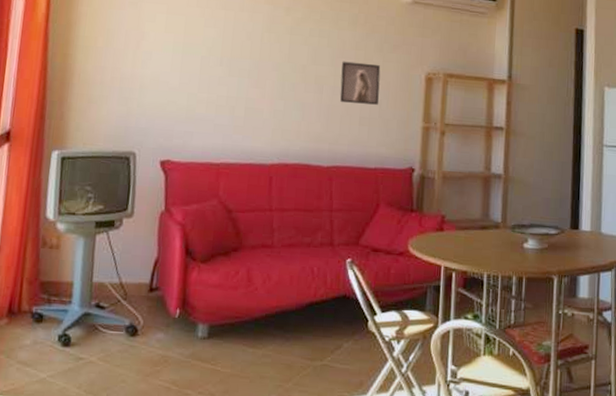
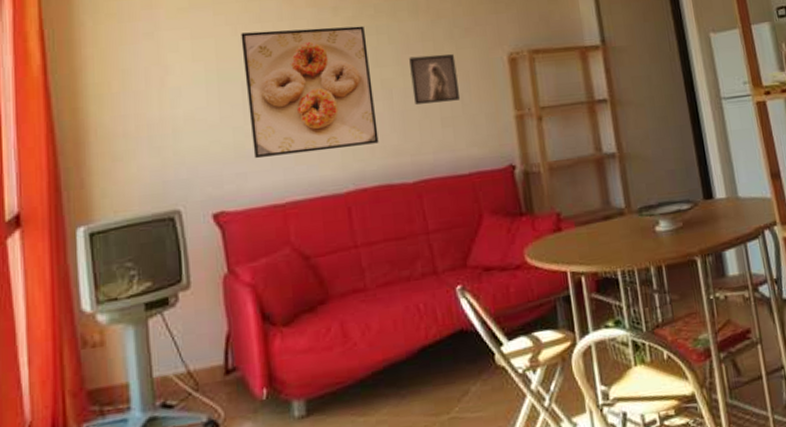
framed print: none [201,16,310,128] -> present [241,25,379,159]

